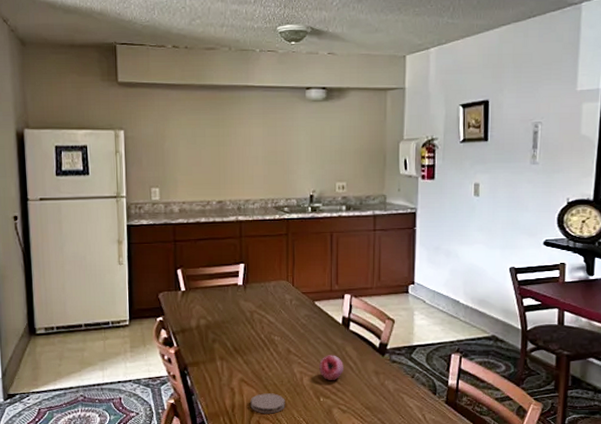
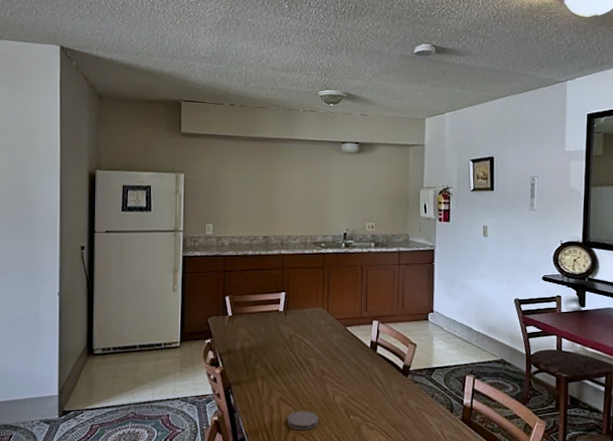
fruit: present [319,355,343,380] -> none [350,376,371,399]

